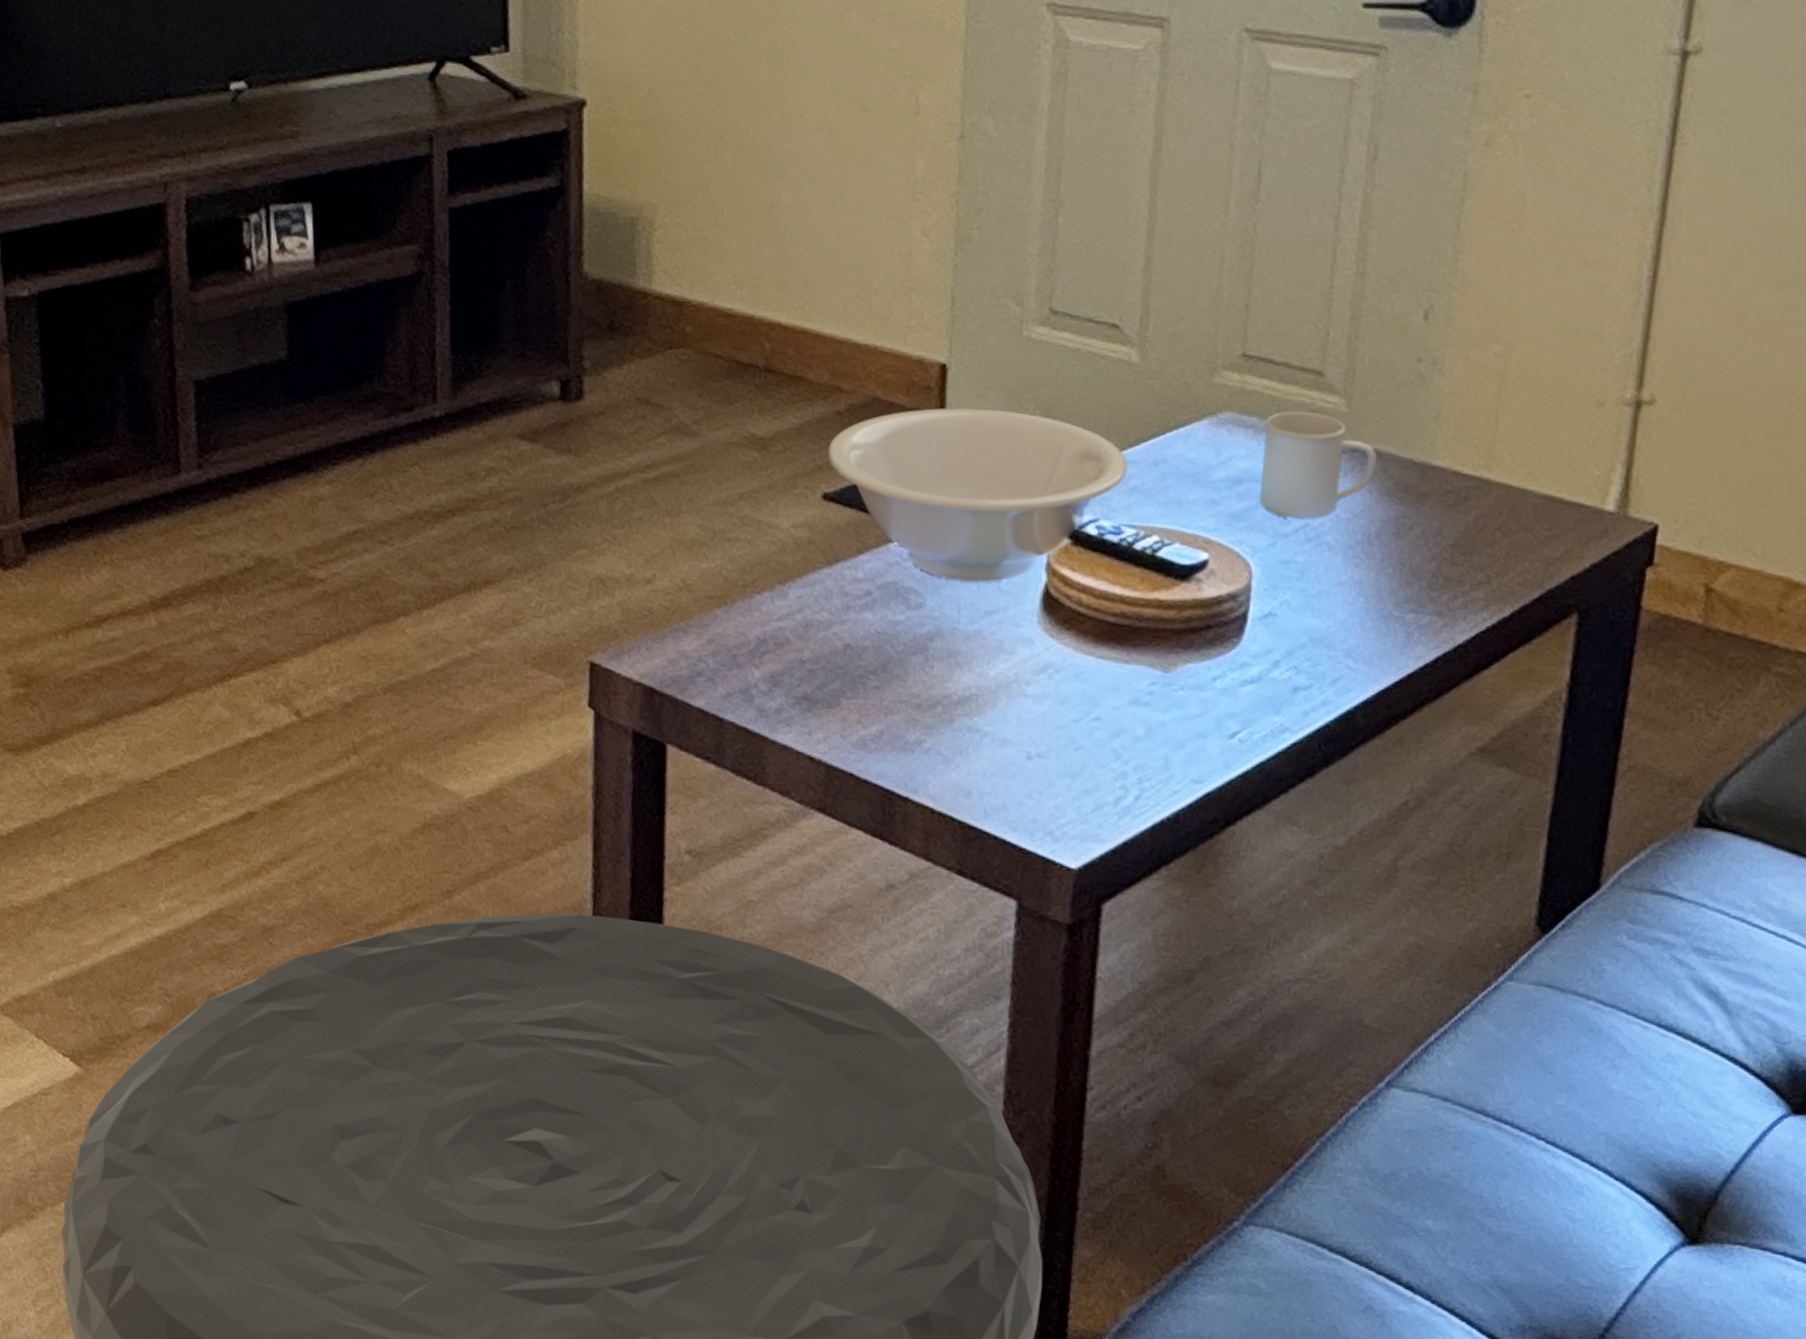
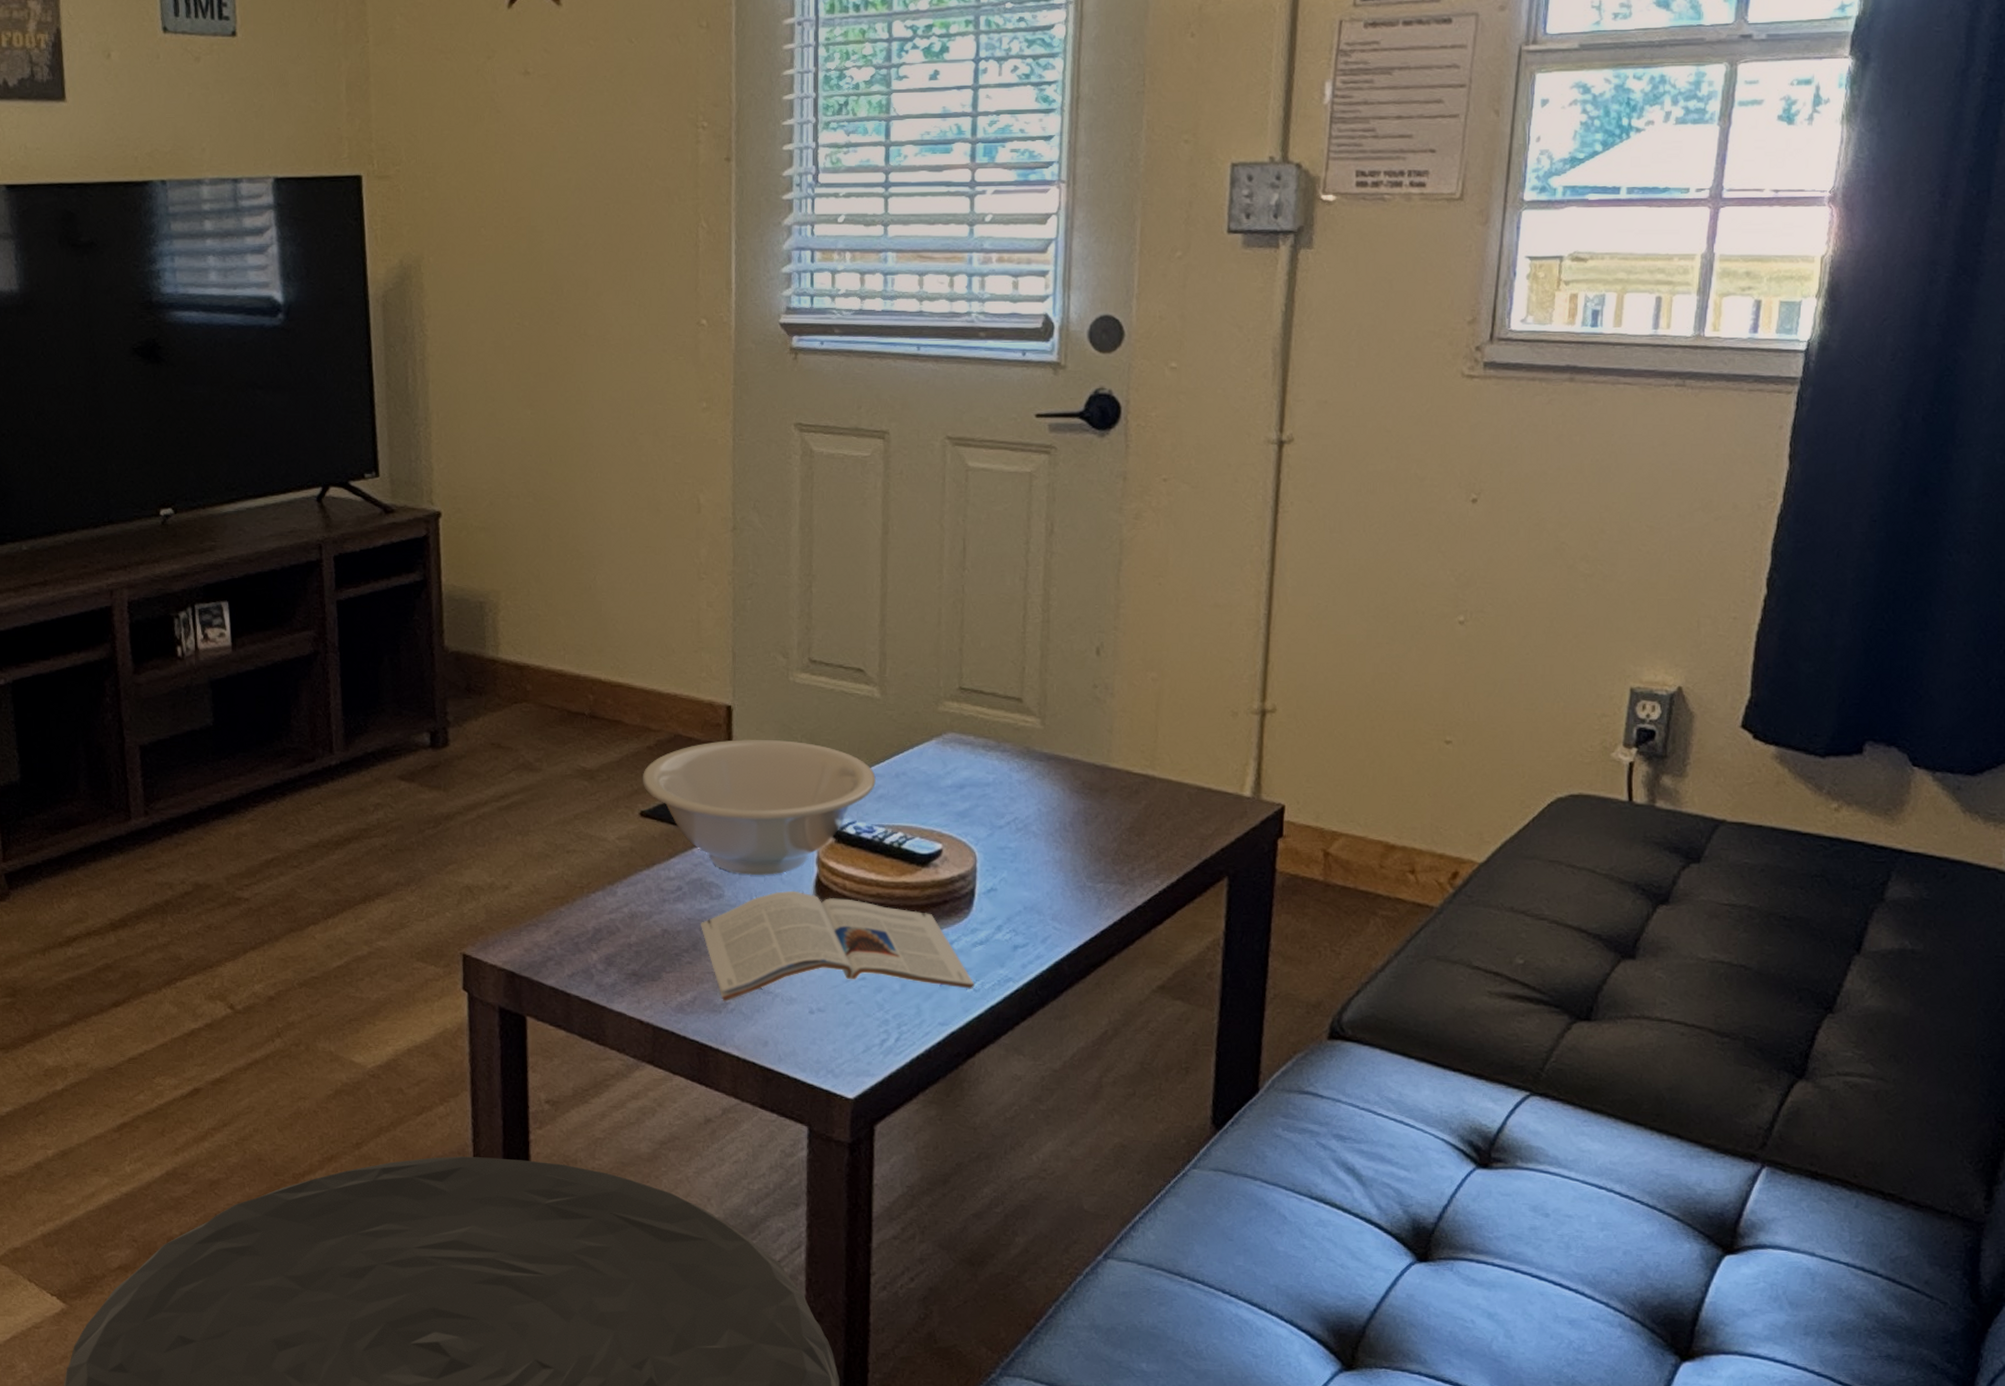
magazine: none [893,603,1240,740] -> present [701,890,974,1002]
mug: present [1259,411,1378,520] -> none [978,730,1068,814]

